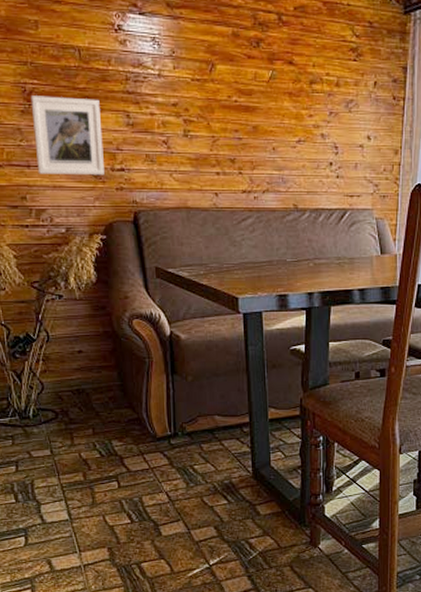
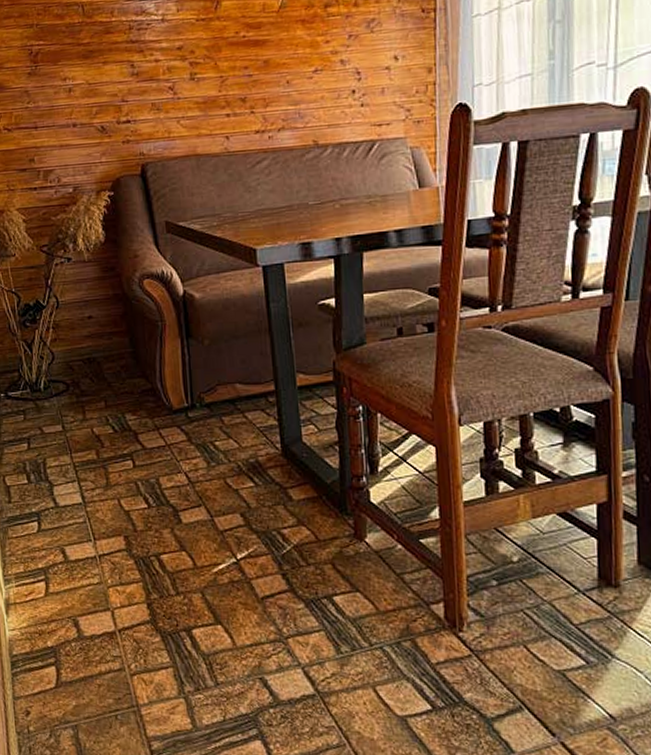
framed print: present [30,96,104,176] -> none [37,52,110,134]

